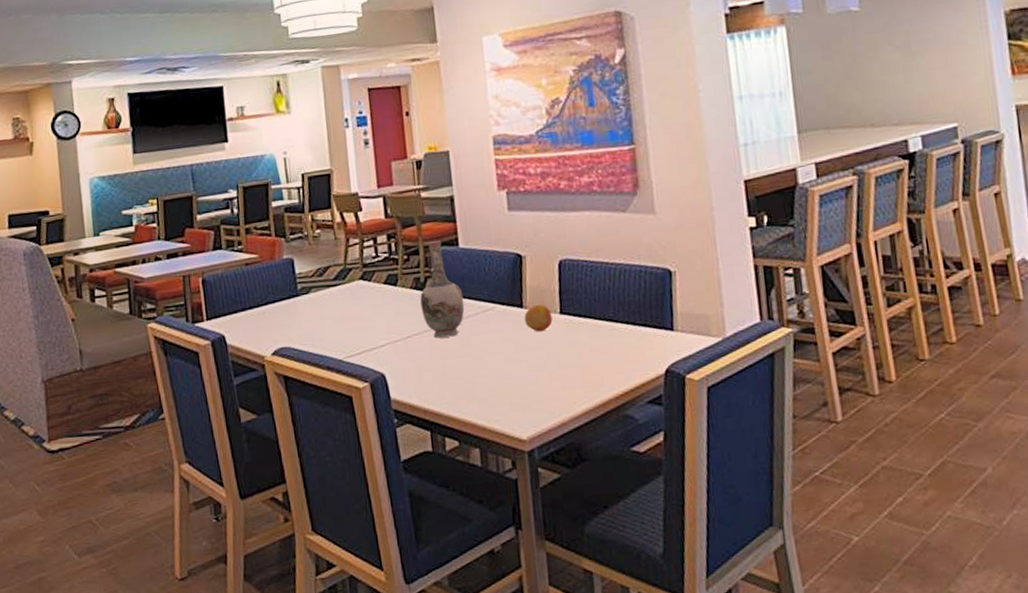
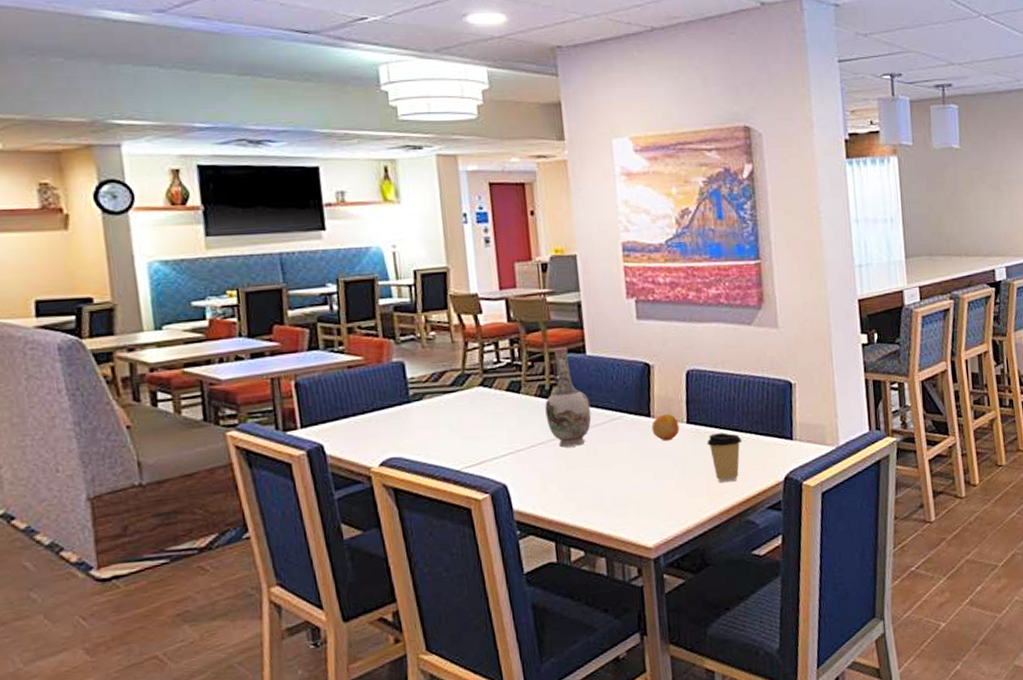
coffee cup: none [581,323,619,375] -> present [707,433,742,483]

